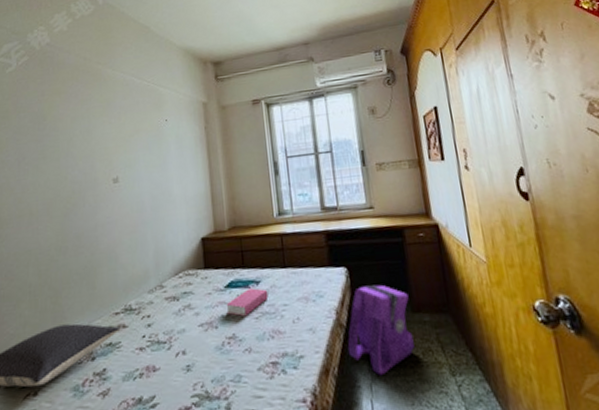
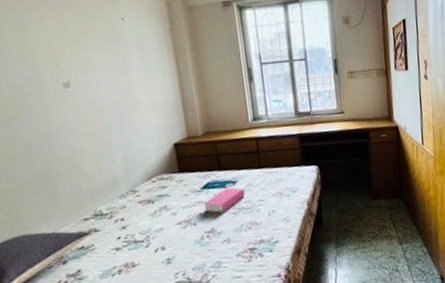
backpack: present [347,284,415,376] -> none [317,178,372,251]

